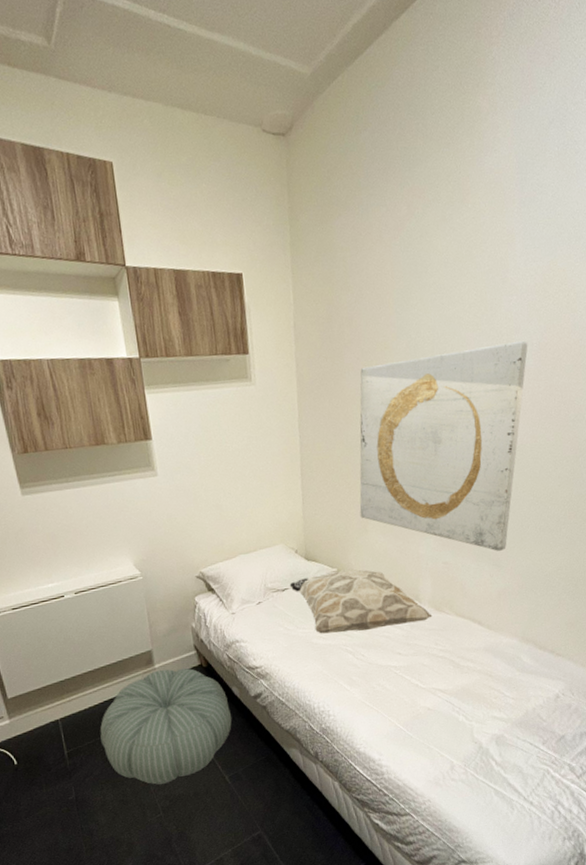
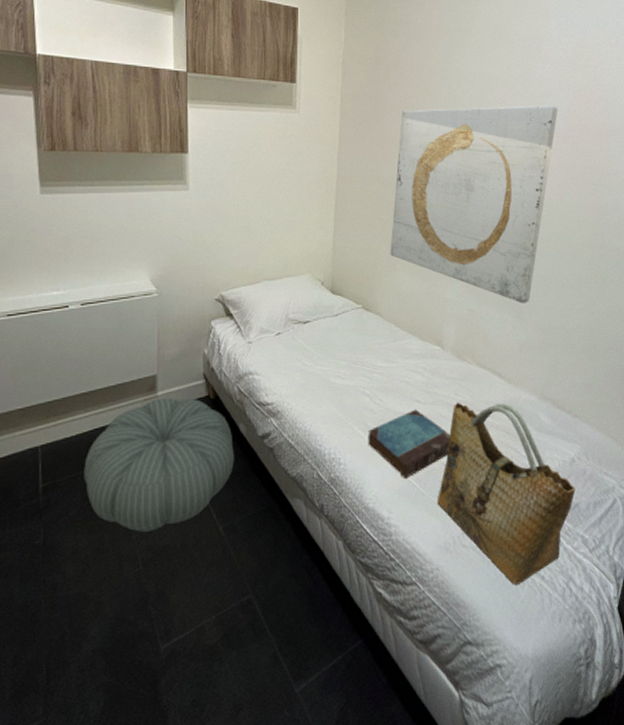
decorative pillow: present [289,569,433,634] -> none [312,307,454,374]
book: none [353,661,434,724] -> present [368,409,451,478]
grocery bag: none [425,648,561,811] -> present [438,402,576,585]

